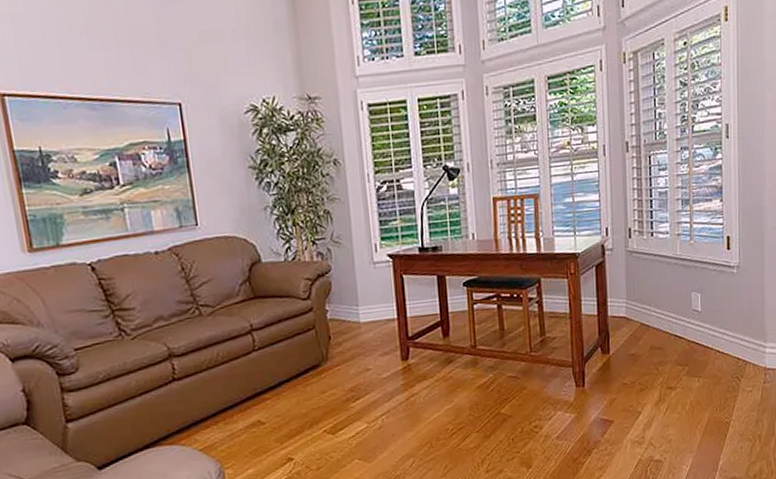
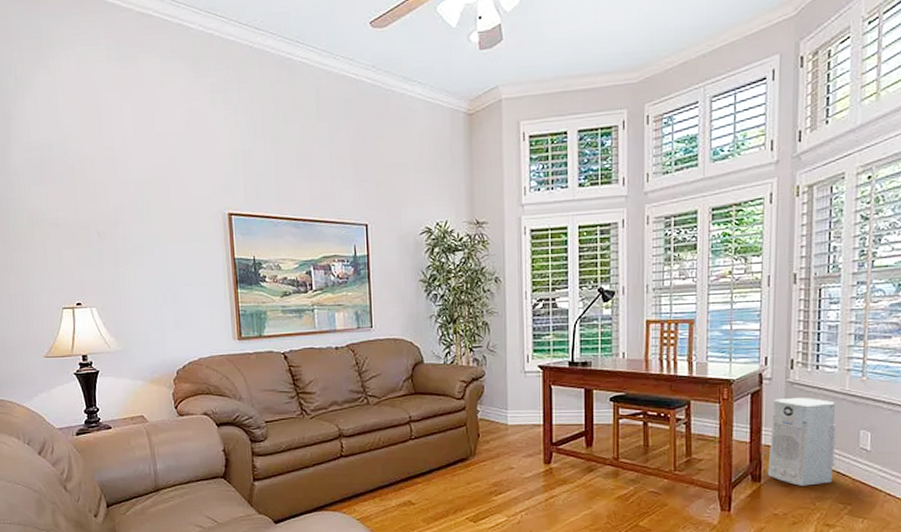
air purifier: none [615,265,673,353] -> present [767,397,837,486]

